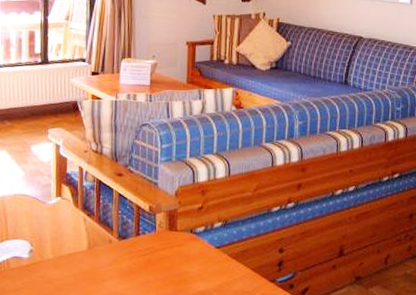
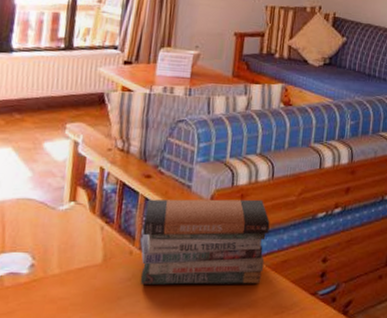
book stack: none [118,194,229,271] -> present [139,199,270,285]

